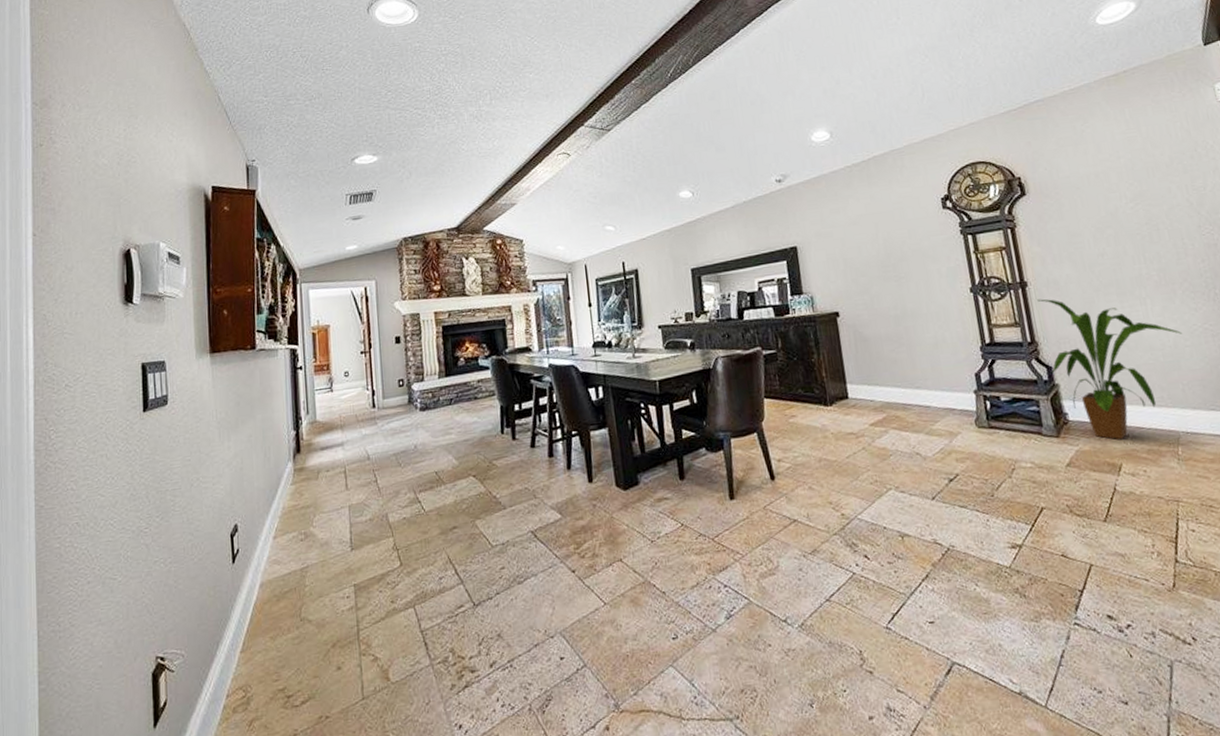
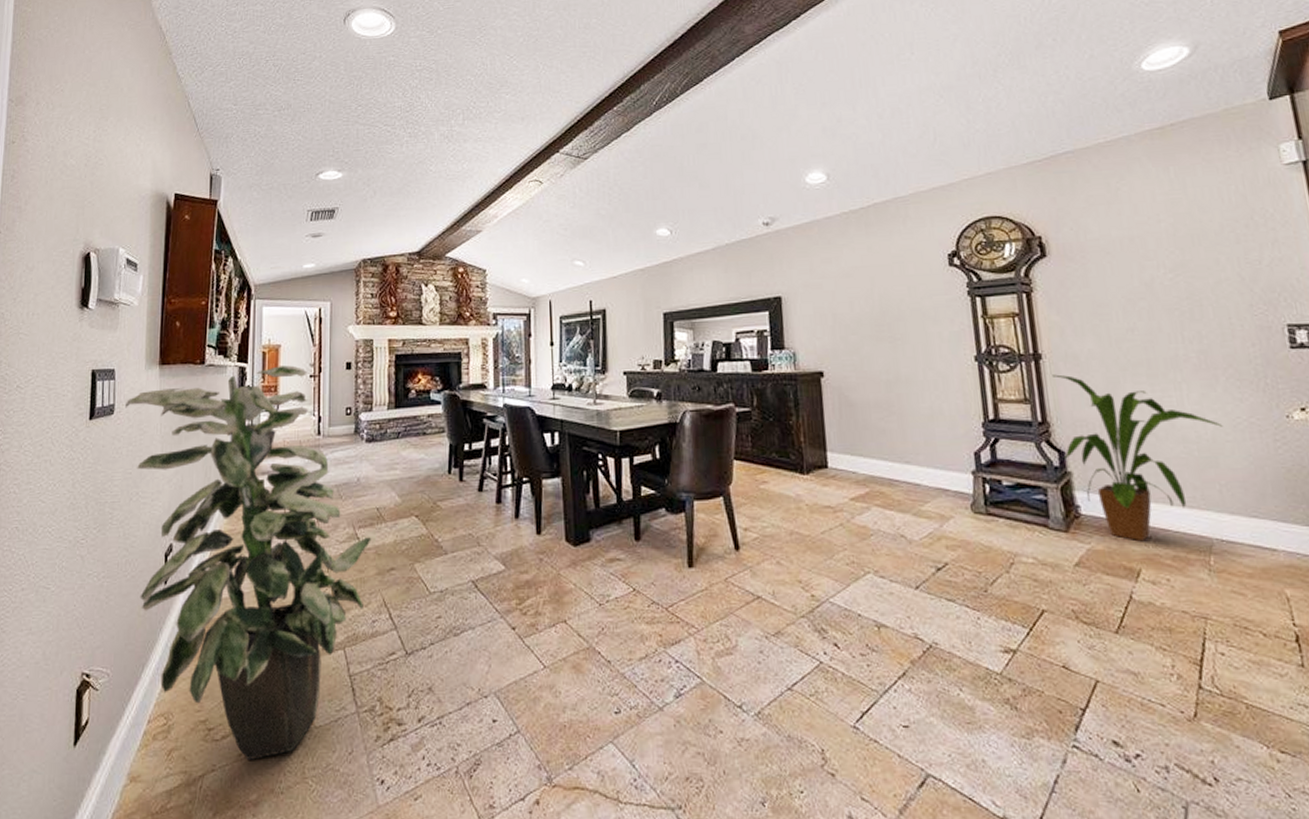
indoor plant: none [179,343,433,722] -> present [125,365,371,761]

